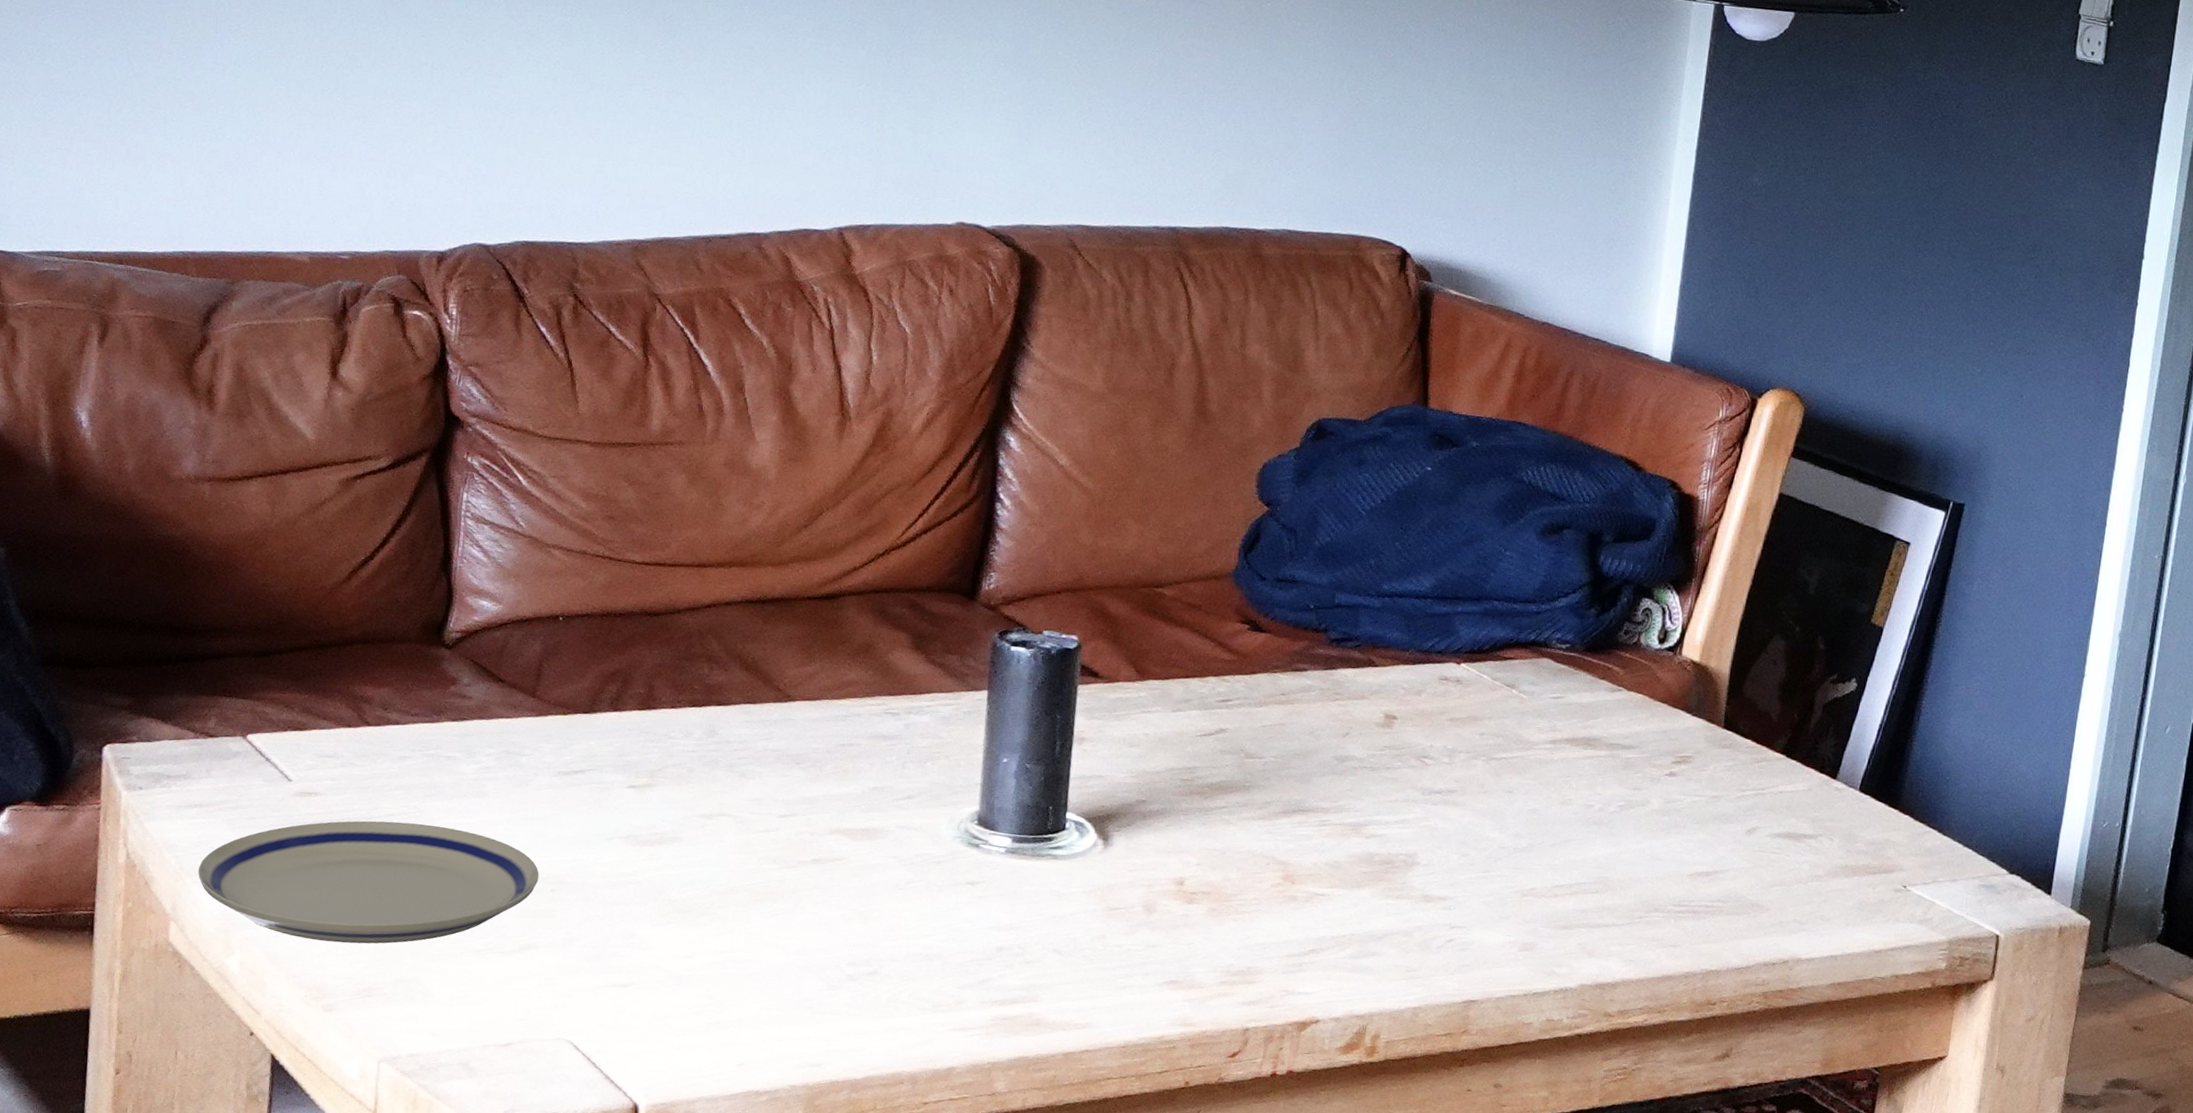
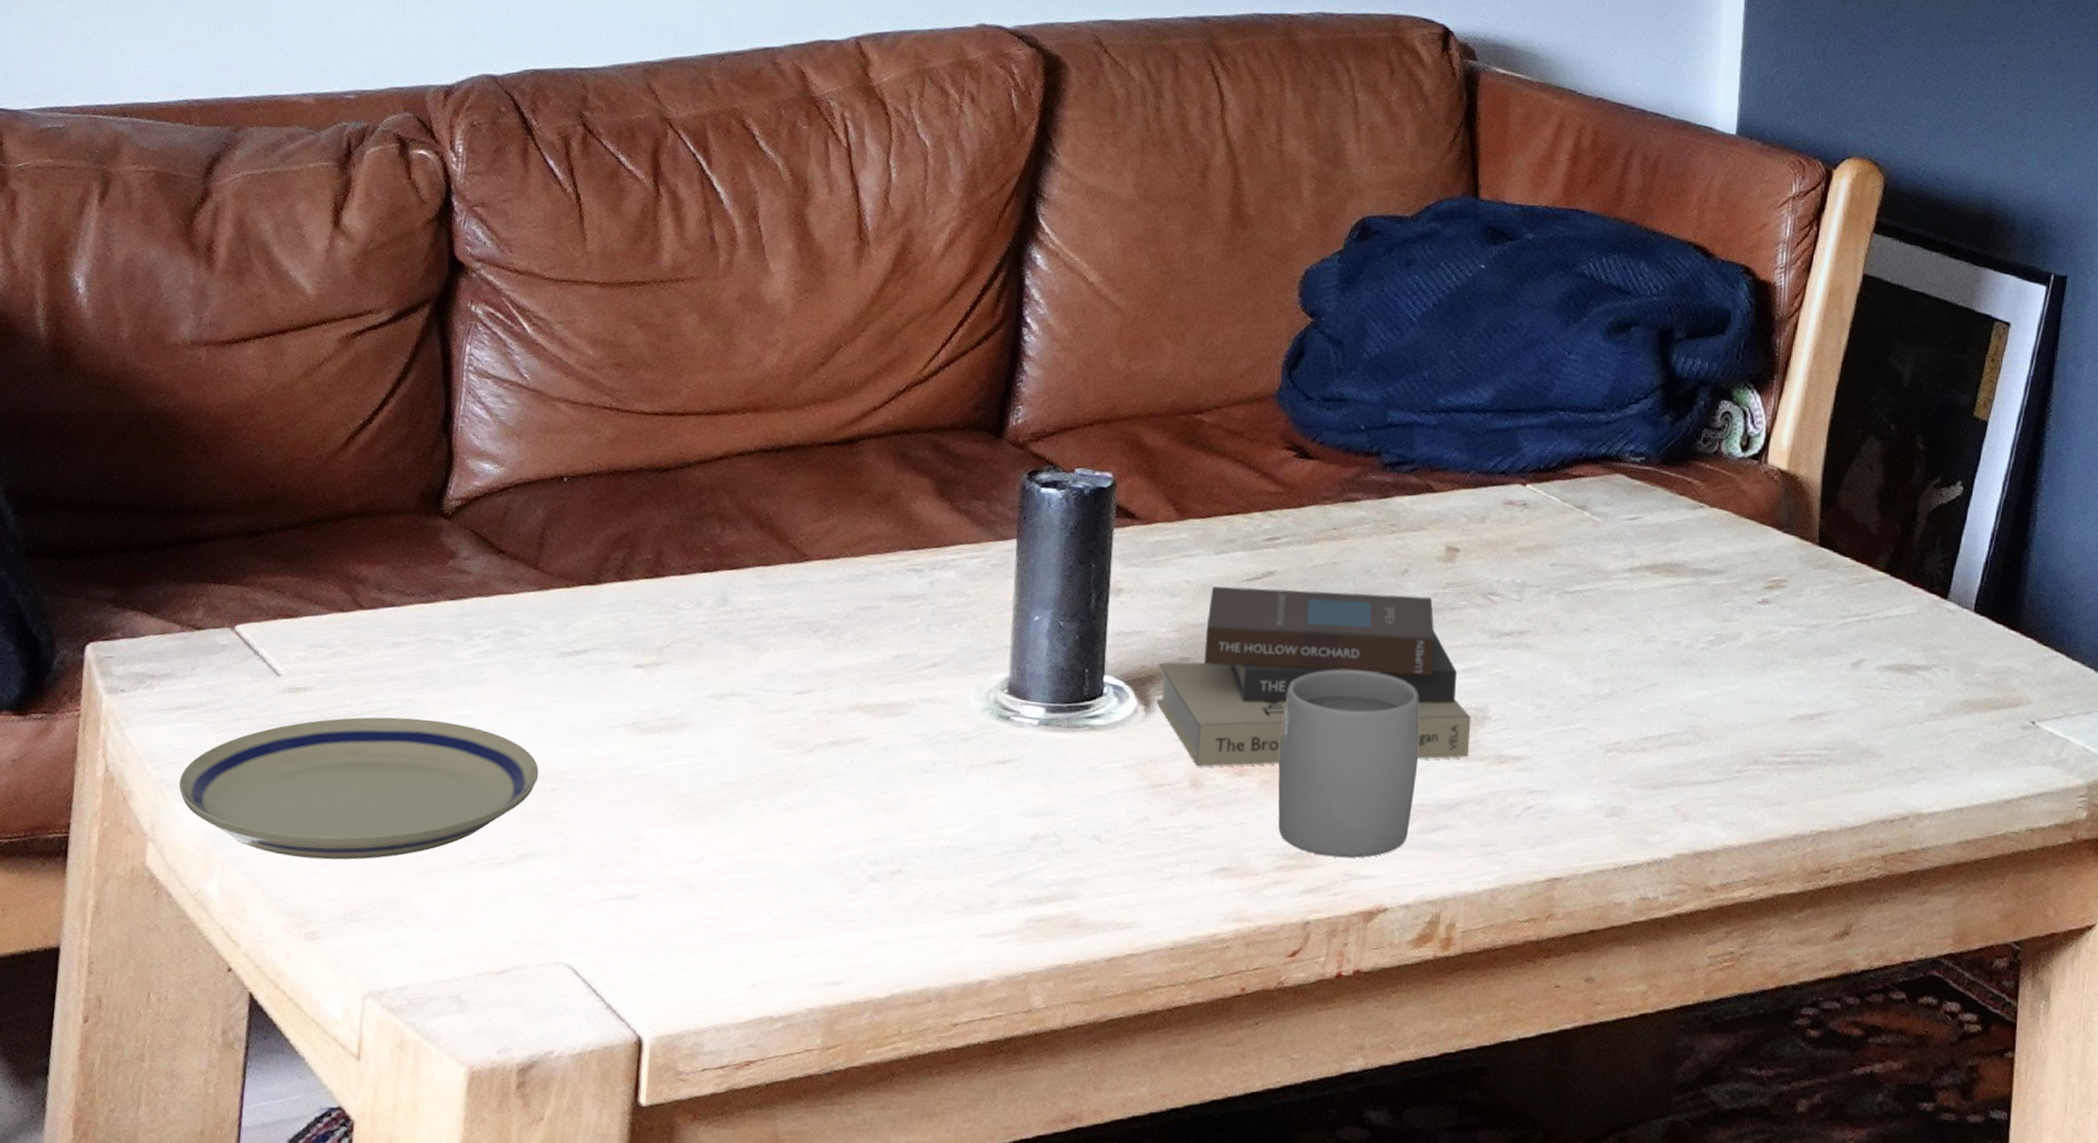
books: none [1114,740,1402,896] -> present [1156,586,1472,767]
mug: none [1223,816,1355,977] -> present [1278,669,1420,858]

